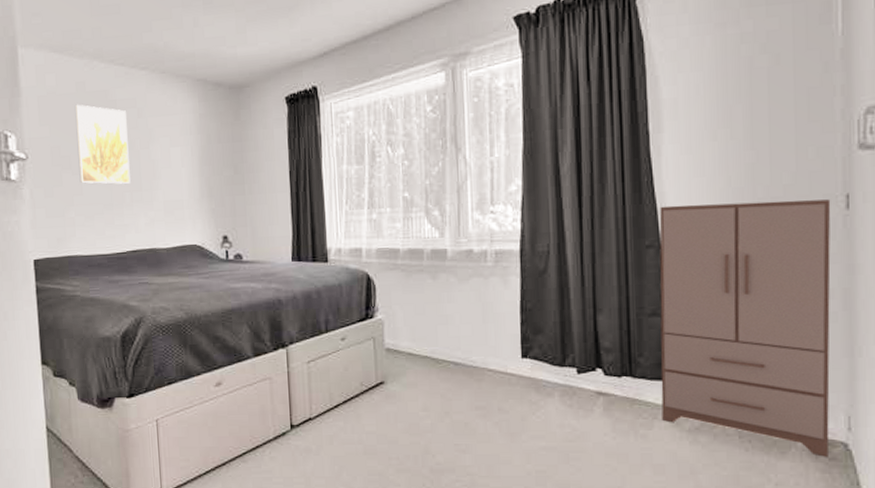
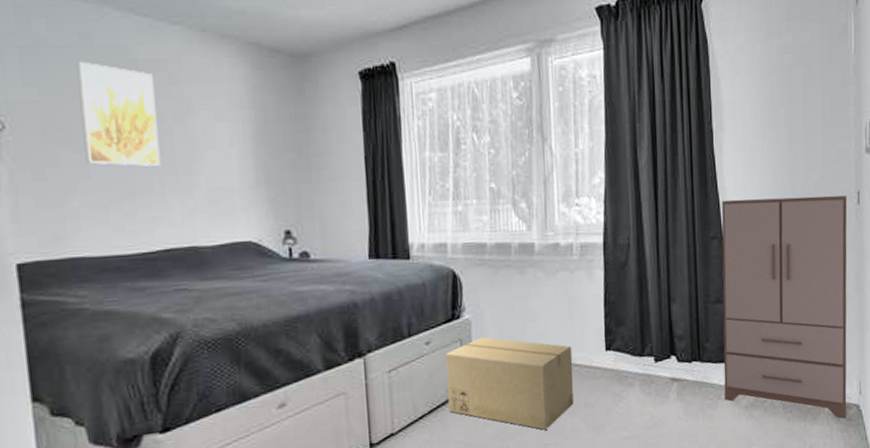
cardboard box: none [360,336,487,430] -> present [446,337,574,430]

